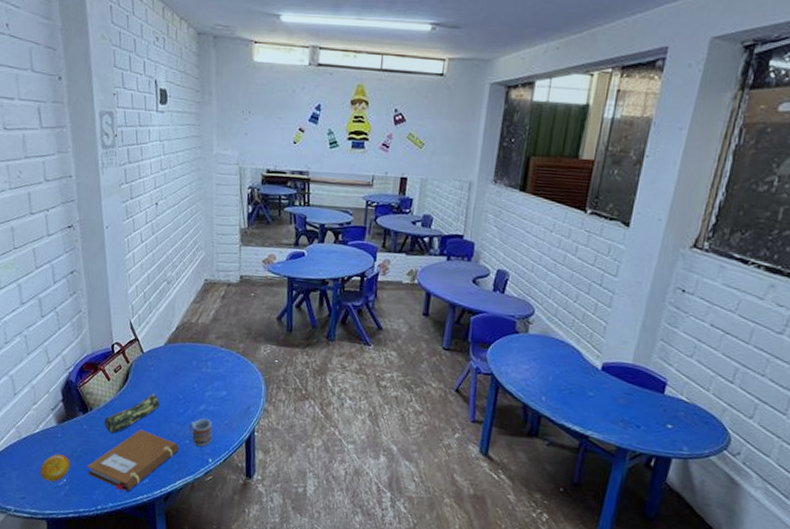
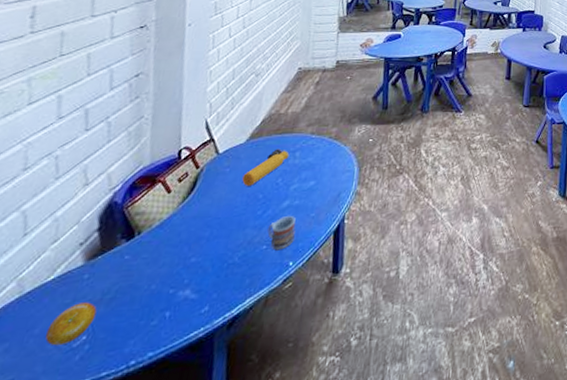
notebook: present [87,429,179,492] -> none [121,245,253,332]
pencil case: present [104,392,159,434] -> none [155,197,233,258]
water bottle: none [164,356,203,386] -> present [242,149,290,186]

